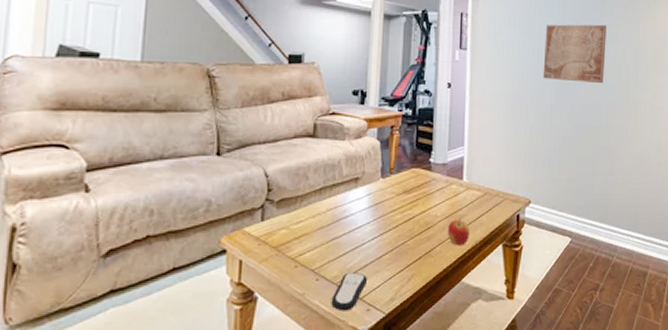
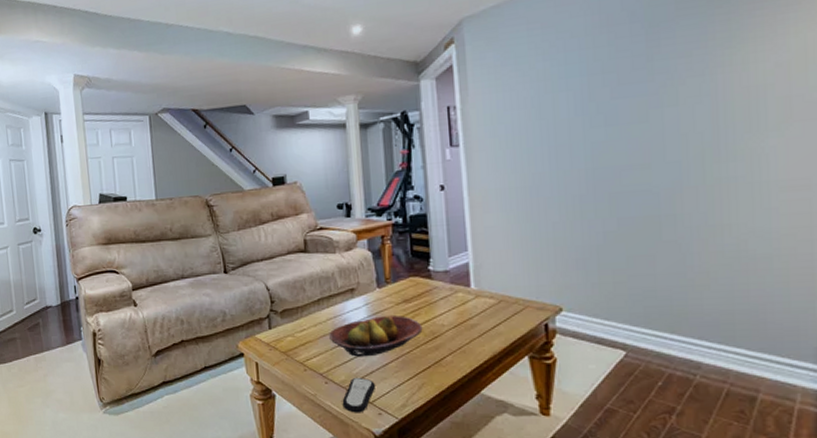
fruit bowl: none [327,206,418,250] -> present [329,316,423,357]
apple: present [448,219,470,246] -> none [458,328,485,356]
wall art: present [543,24,607,84] -> none [563,85,661,167]

